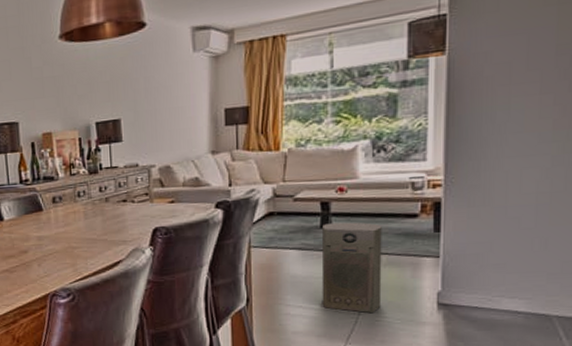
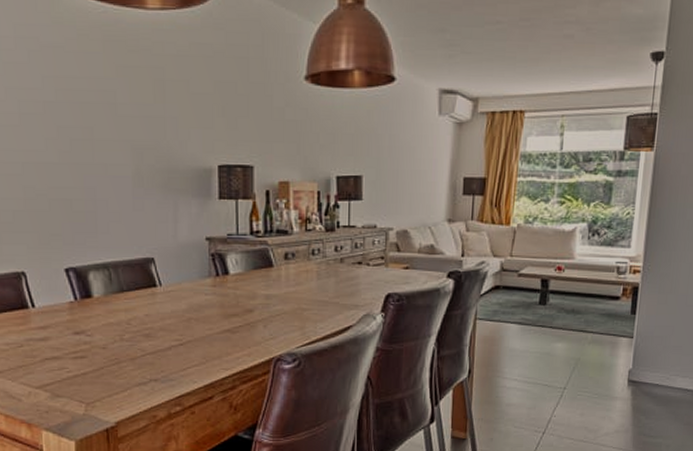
air purifier: present [321,222,382,314] -> none [534,300,590,388]

